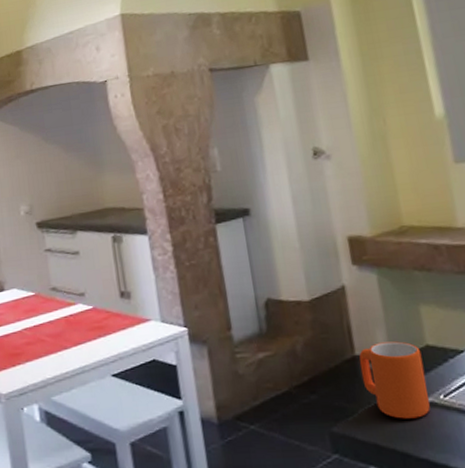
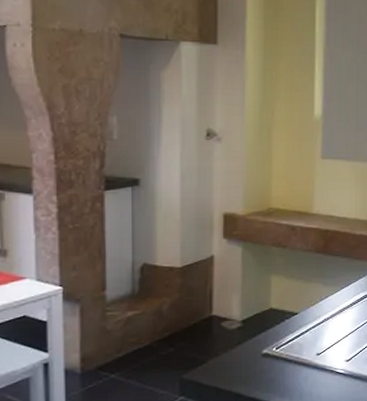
mug: present [359,341,430,419] -> none [214,304,265,367]

